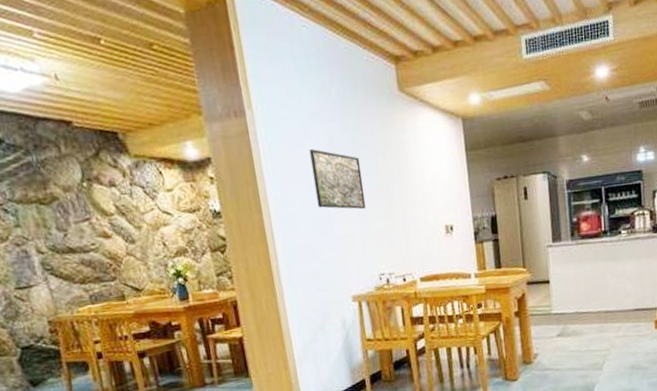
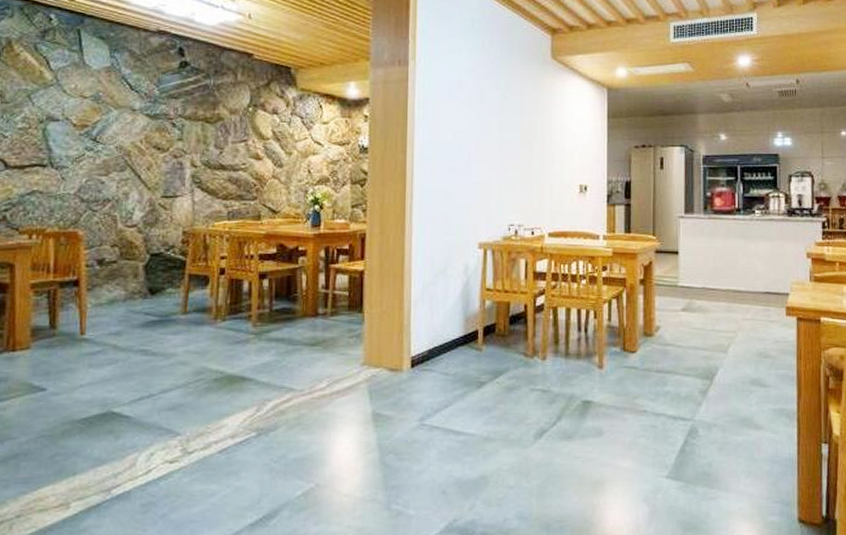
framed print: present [309,149,366,210] -> none [460,101,506,161]

